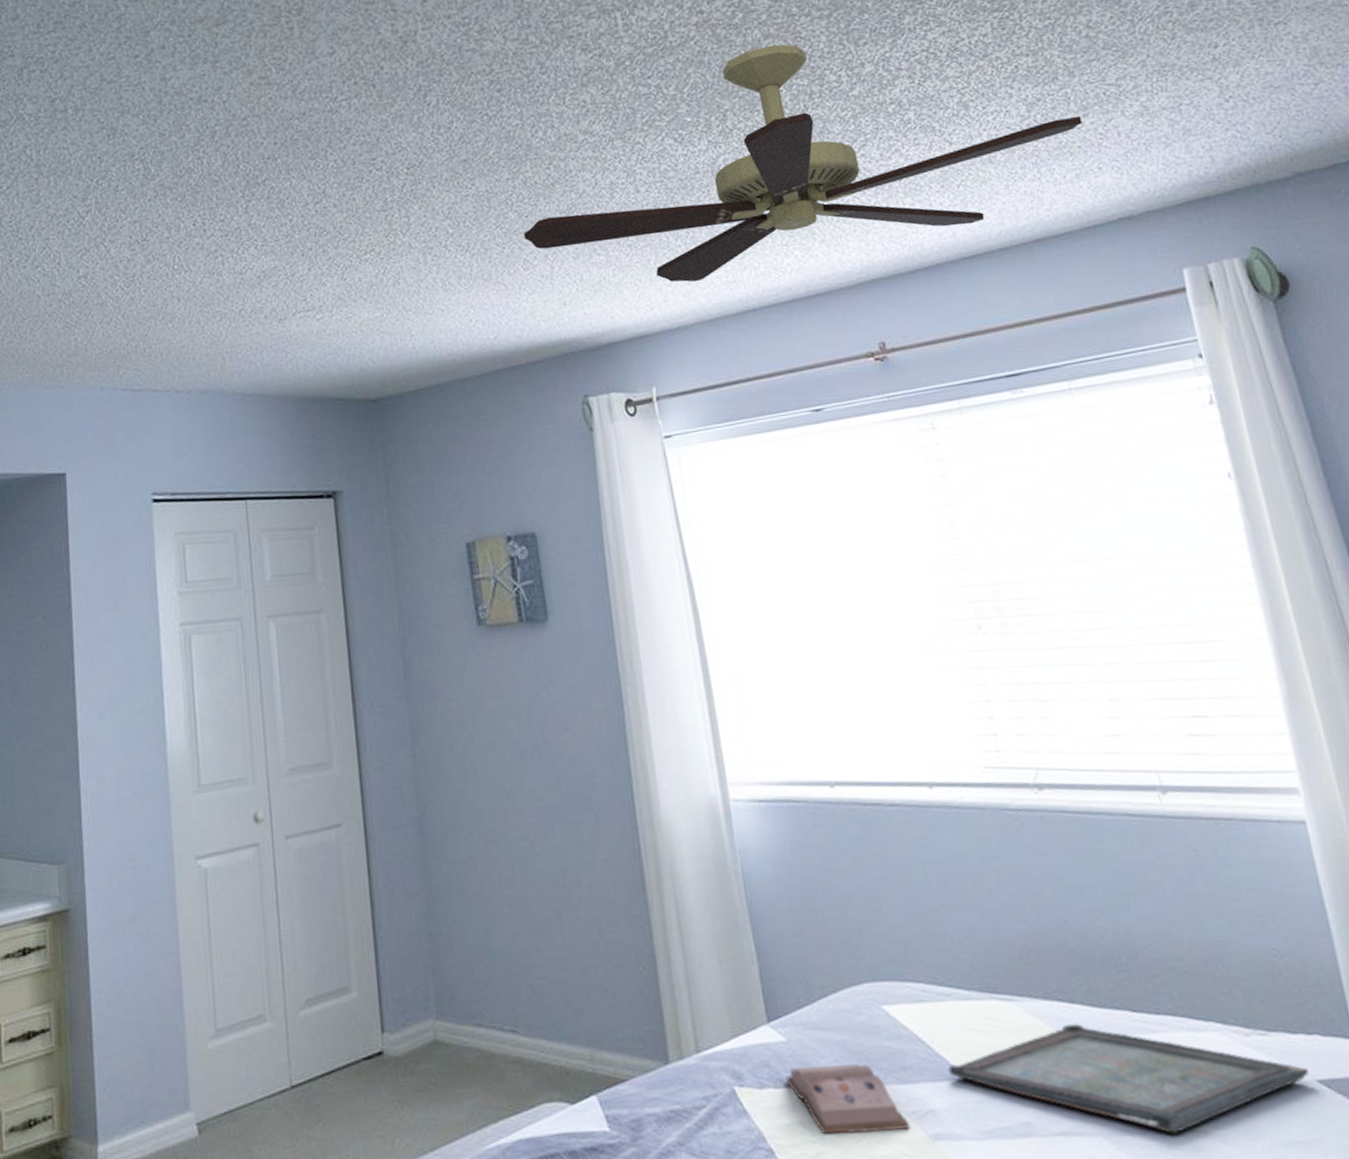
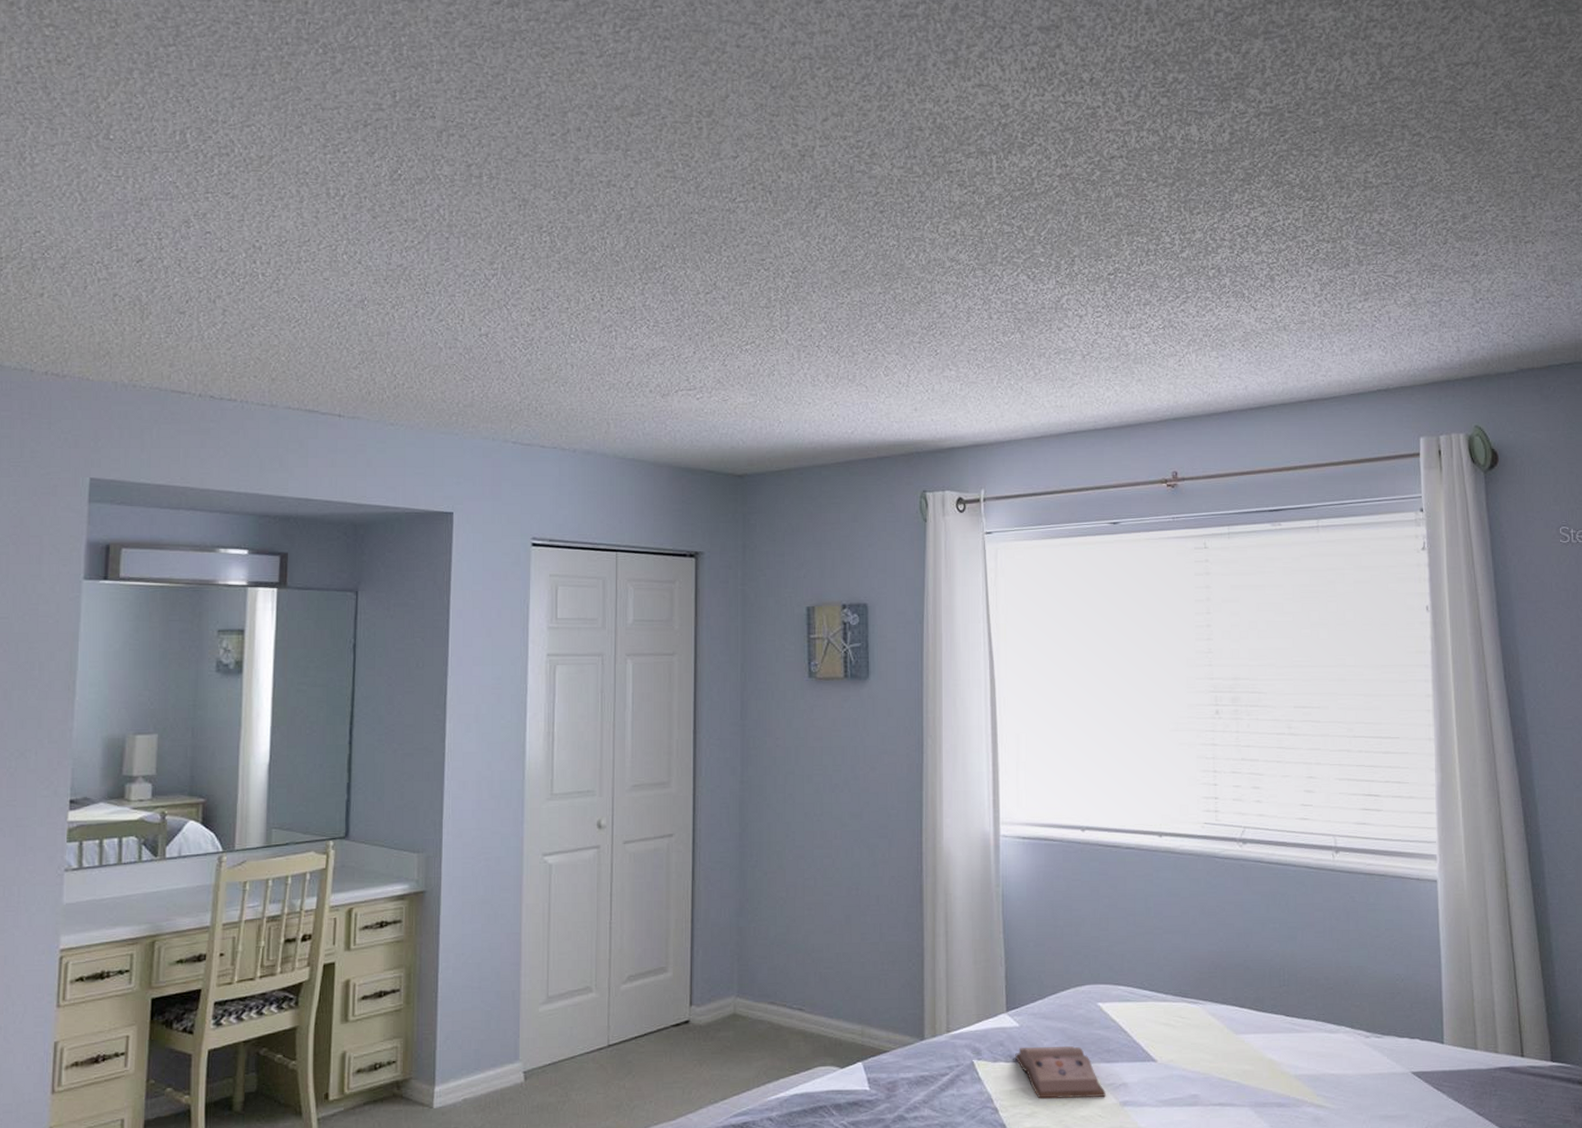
ceiling fan: present [523,44,1082,282] -> none [888,203,1362,403]
serving tray: present [948,1023,1309,1134] -> none [1141,1022,1407,1107]

